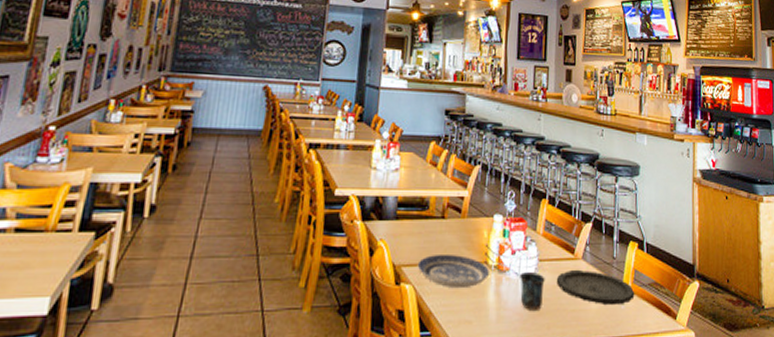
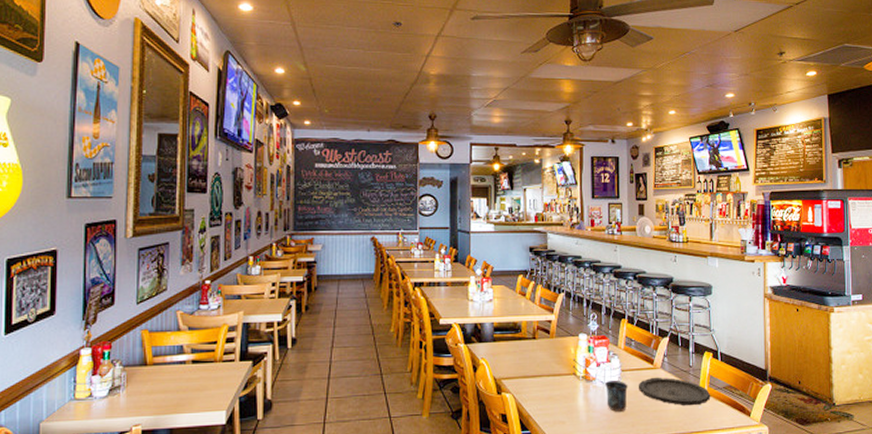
plate: present [417,253,490,289] -> none [515,368,579,396]

